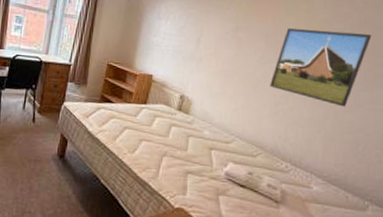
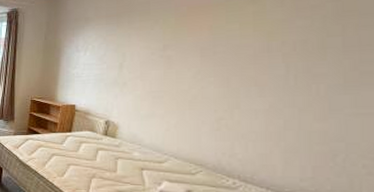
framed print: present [270,28,372,107] -> none [209,25,356,115]

